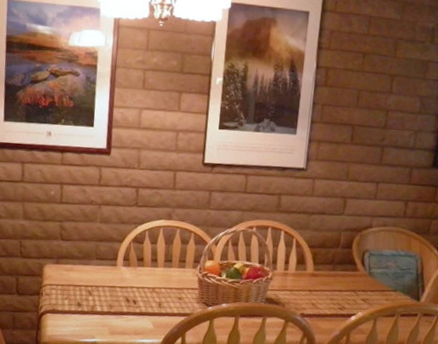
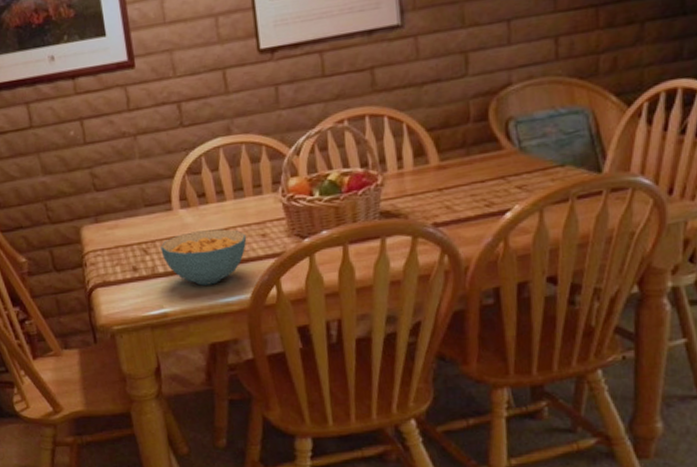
cereal bowl: none [101,285,168,328] -> present [161,229,247,286]

